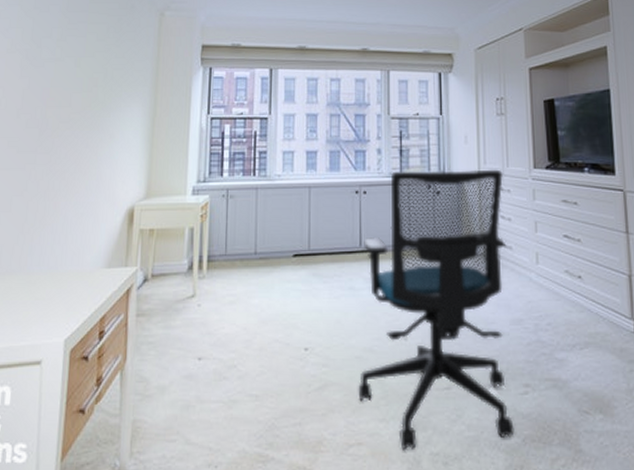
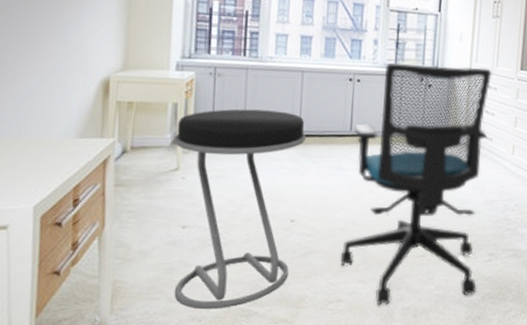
stool: none [190,229,315,454] -> present [173,109,306,310]

